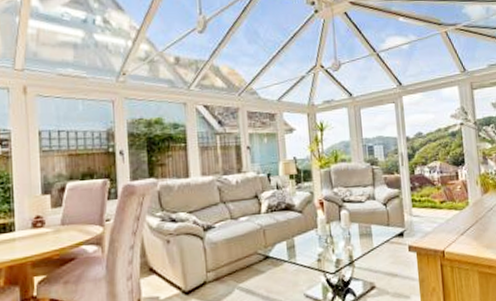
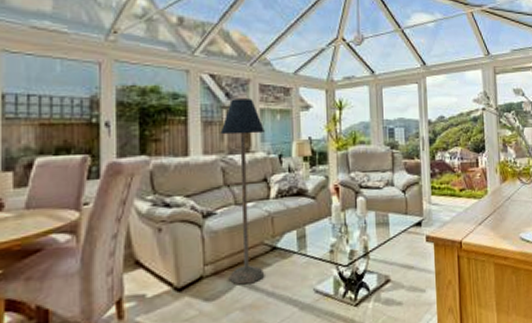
floor lamp: none [215,125,259,290] -> present [220,99,265,285]

